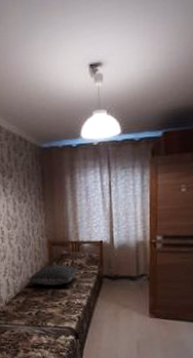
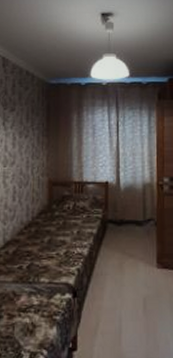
pillow: present [28,265,78,285] -> none [22,208,81,232]

